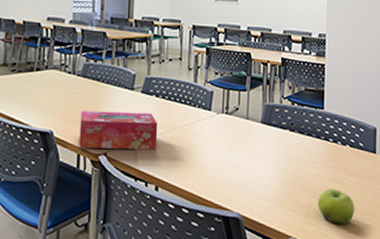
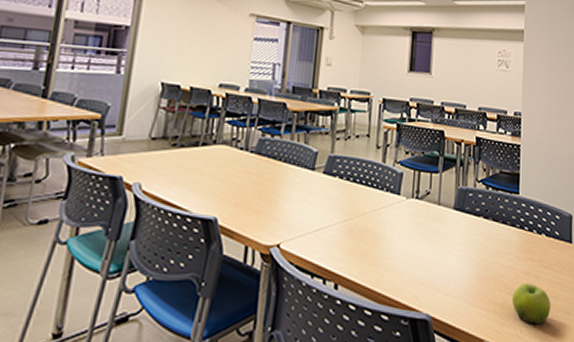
tissue box: present [79,110,158,150] -> none [247,193,341,240]

